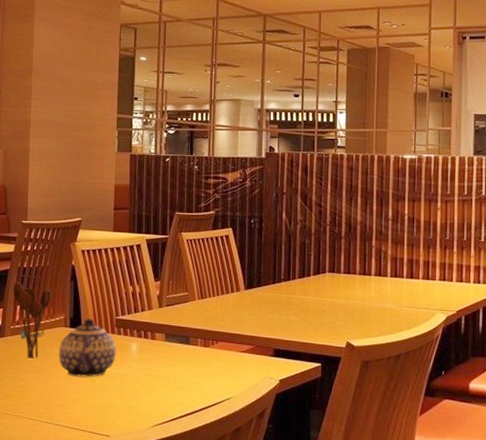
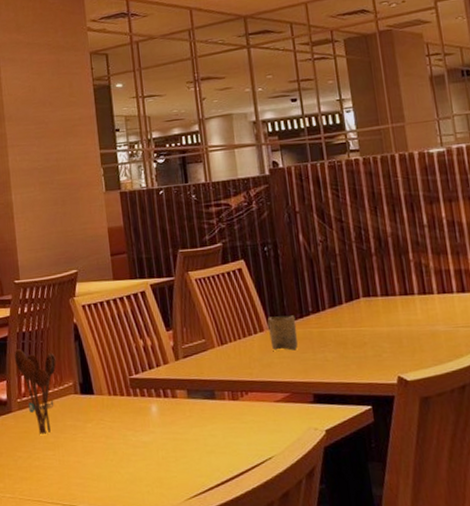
teapot: present [59,318,117,377] -> none [72,381,136,450]
cup: none [244,280,269,311] -> present [268,315,298,351]

